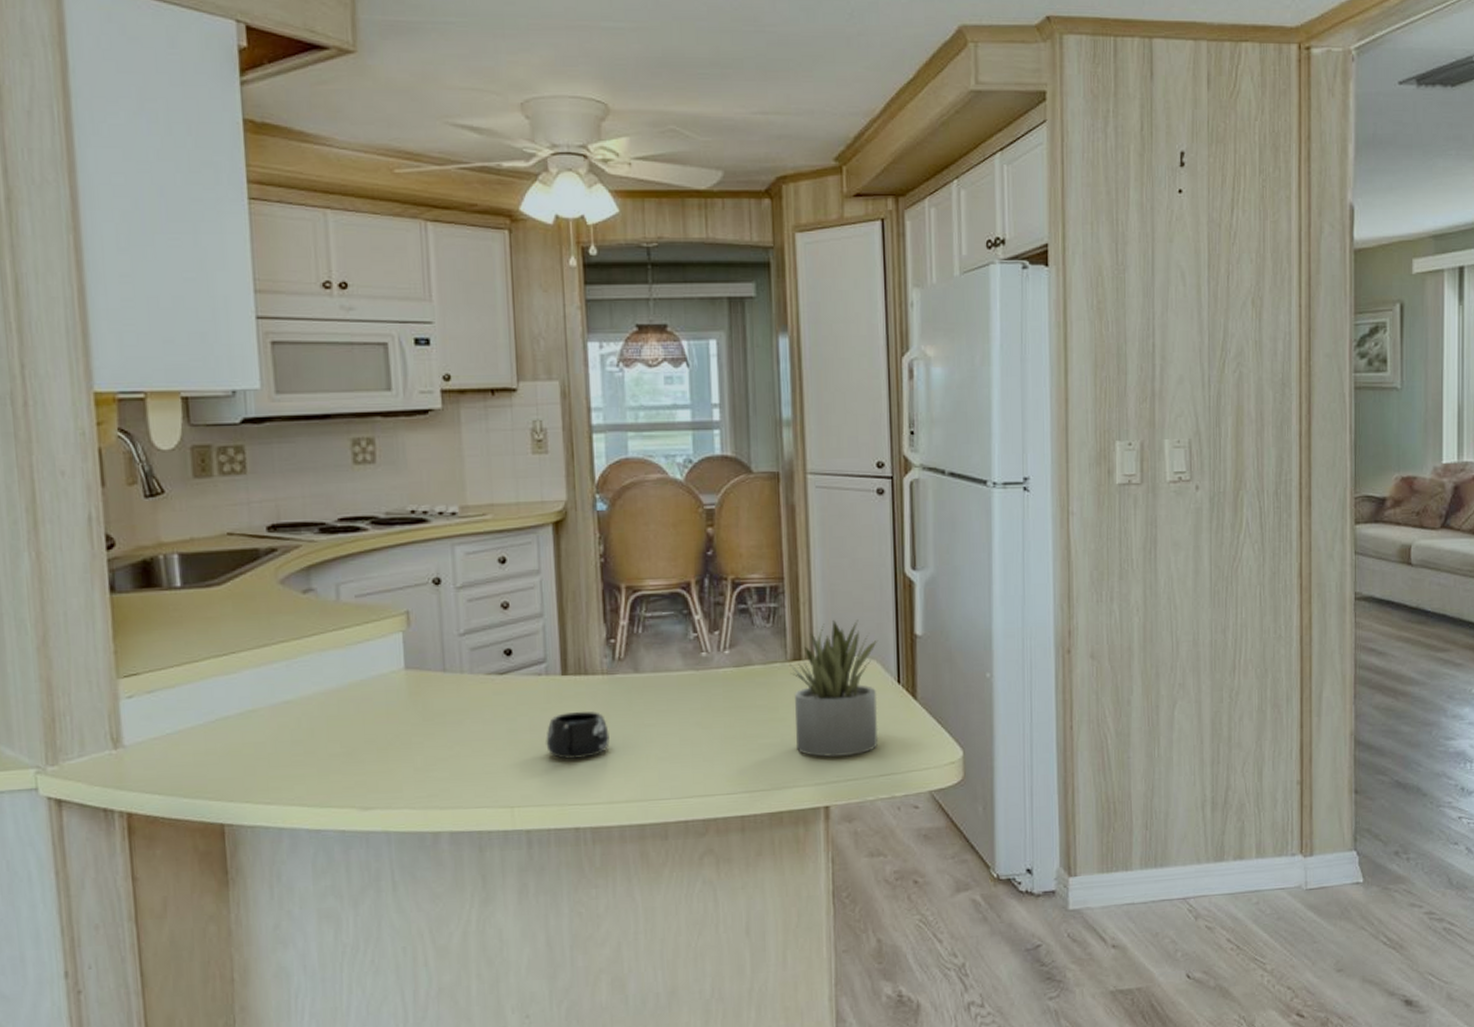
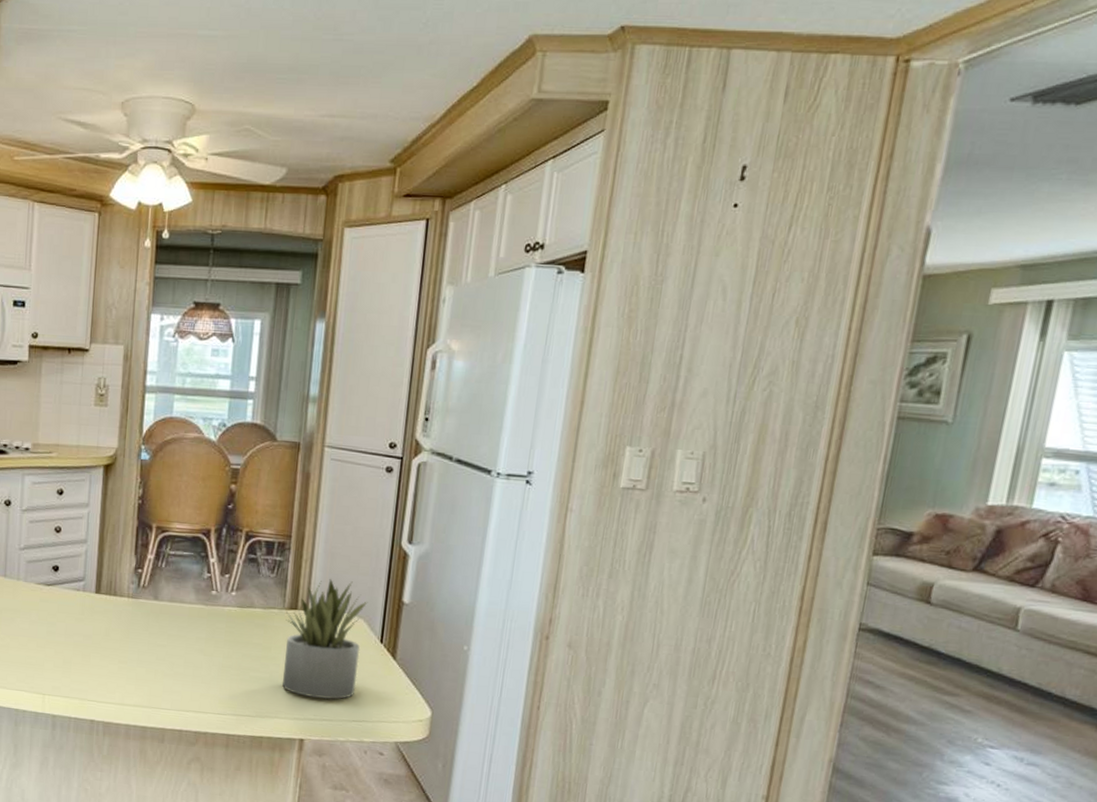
mug: present [546,711,610,759] -> none [76,624,128,664]

